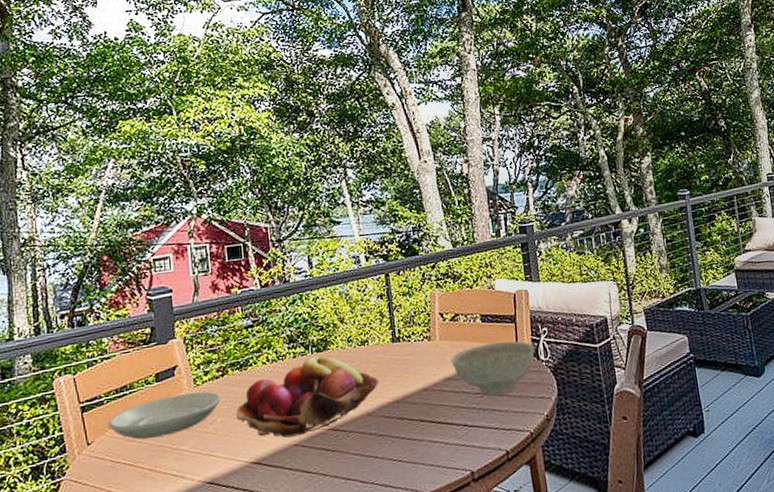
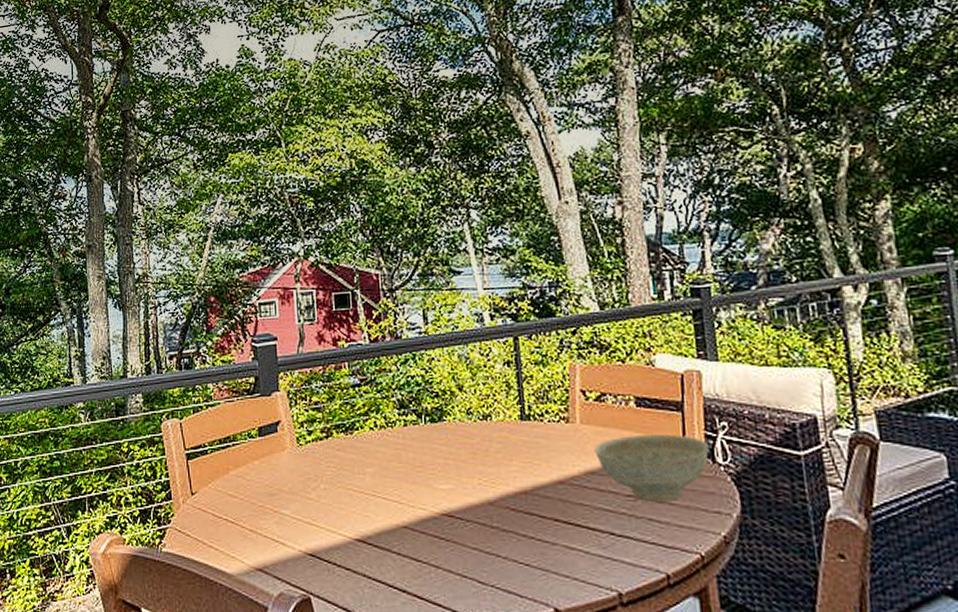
plate: present [107,391,221,440] -> none [211,453,325,496]
fruit basket: present [236,356,379,438] -> none [340,428,504,517]

